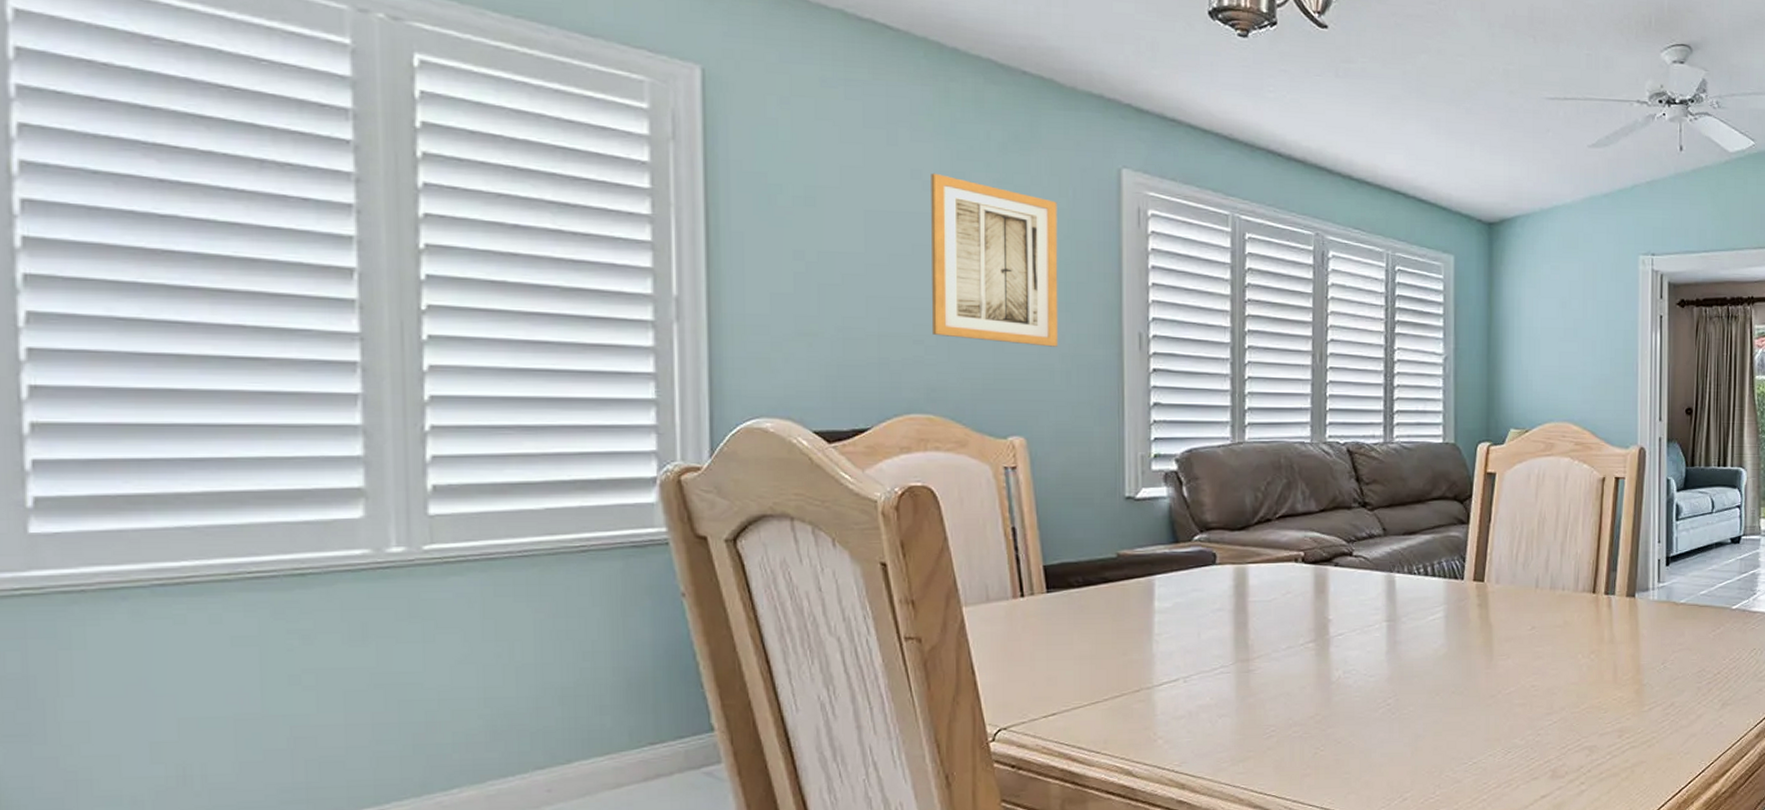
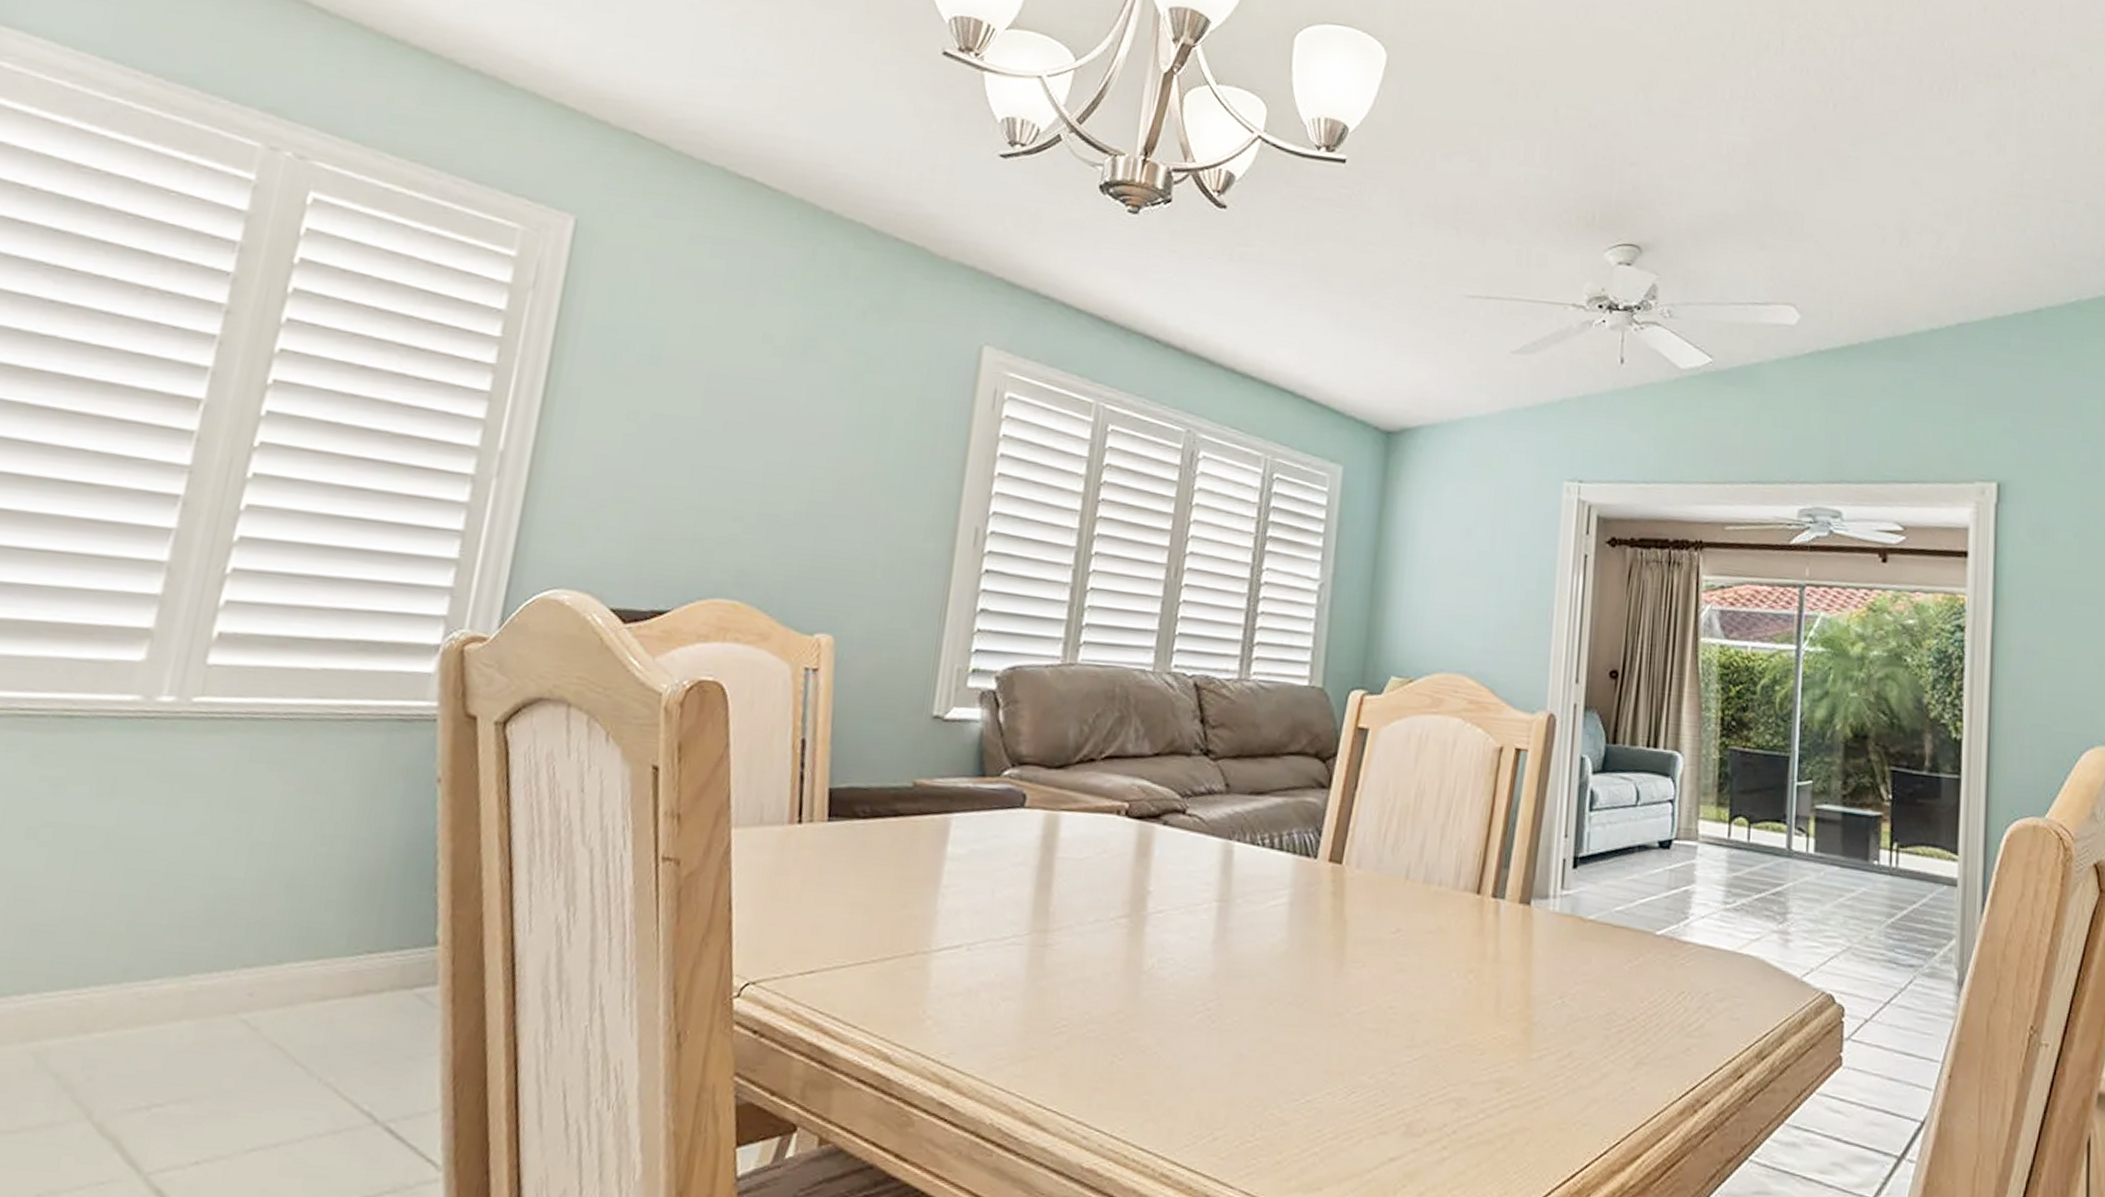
wall art: present [931,173,1059,347] -> none [753,338,910,536]

